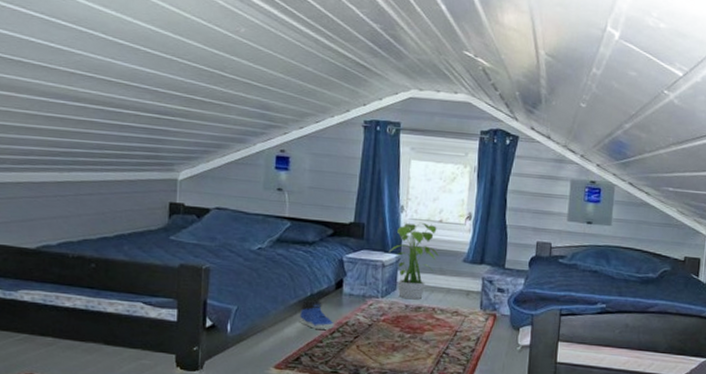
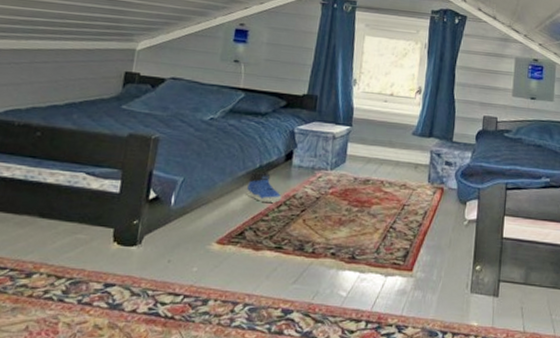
potted plant: present [388,222,439,300] -> none [339,95,389,173]

